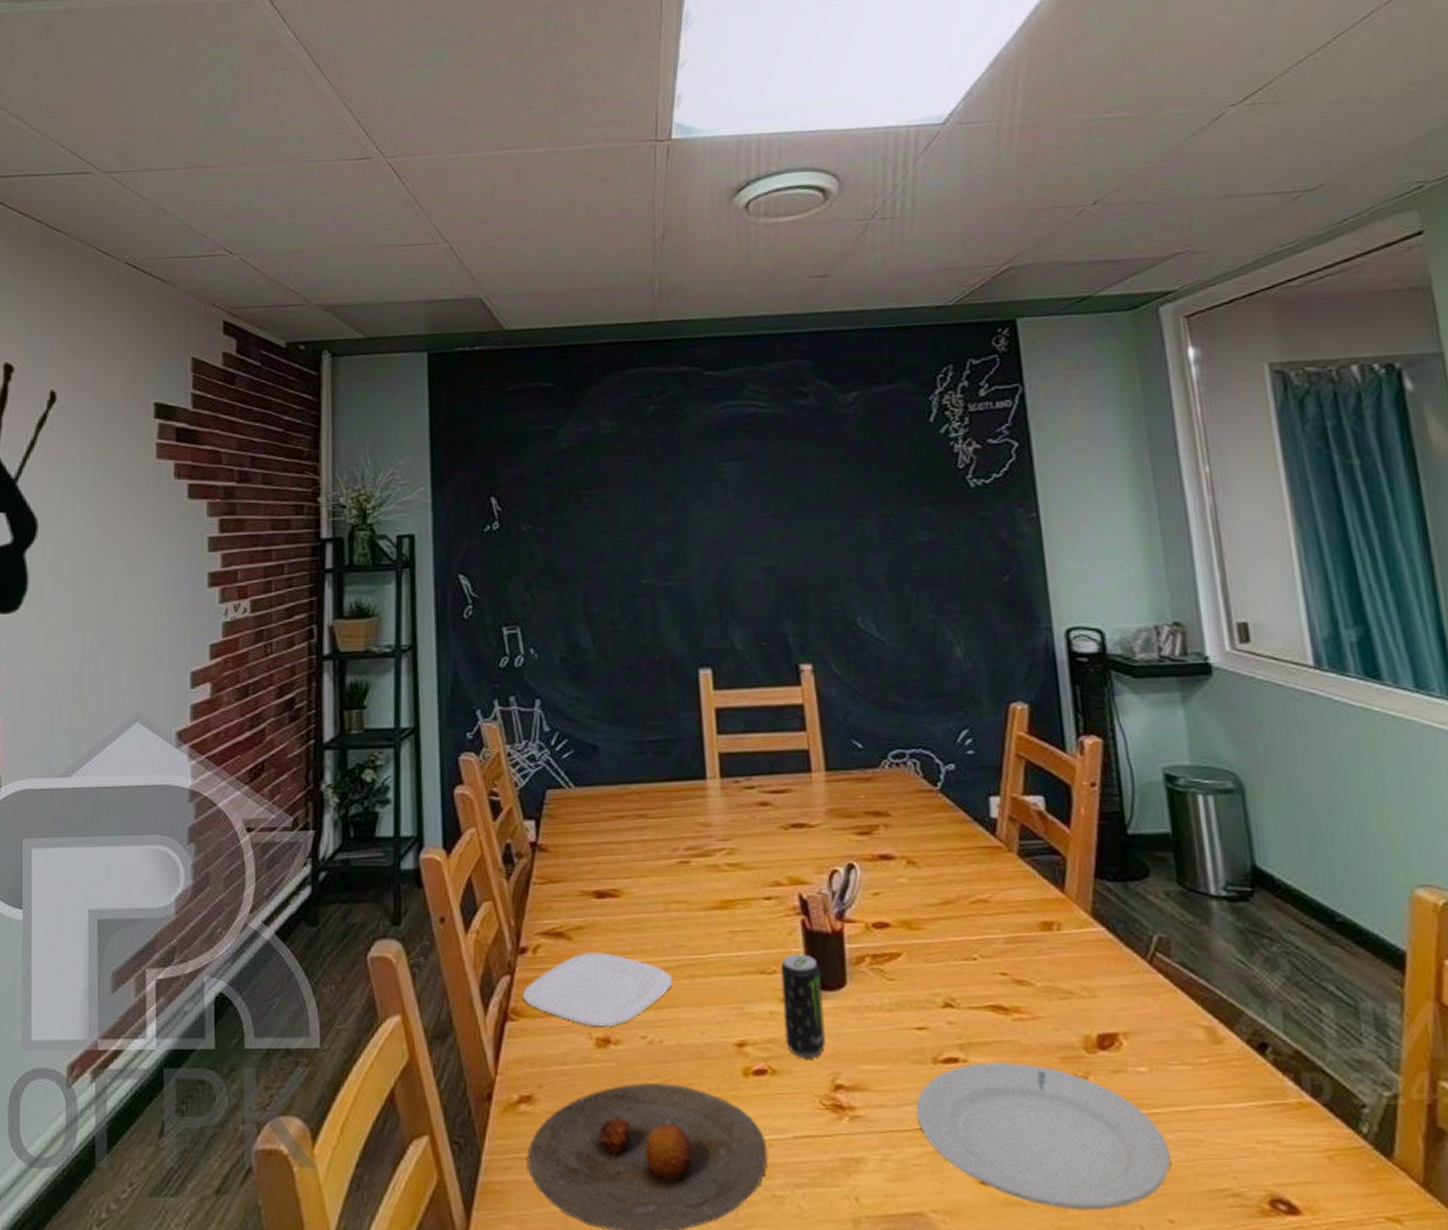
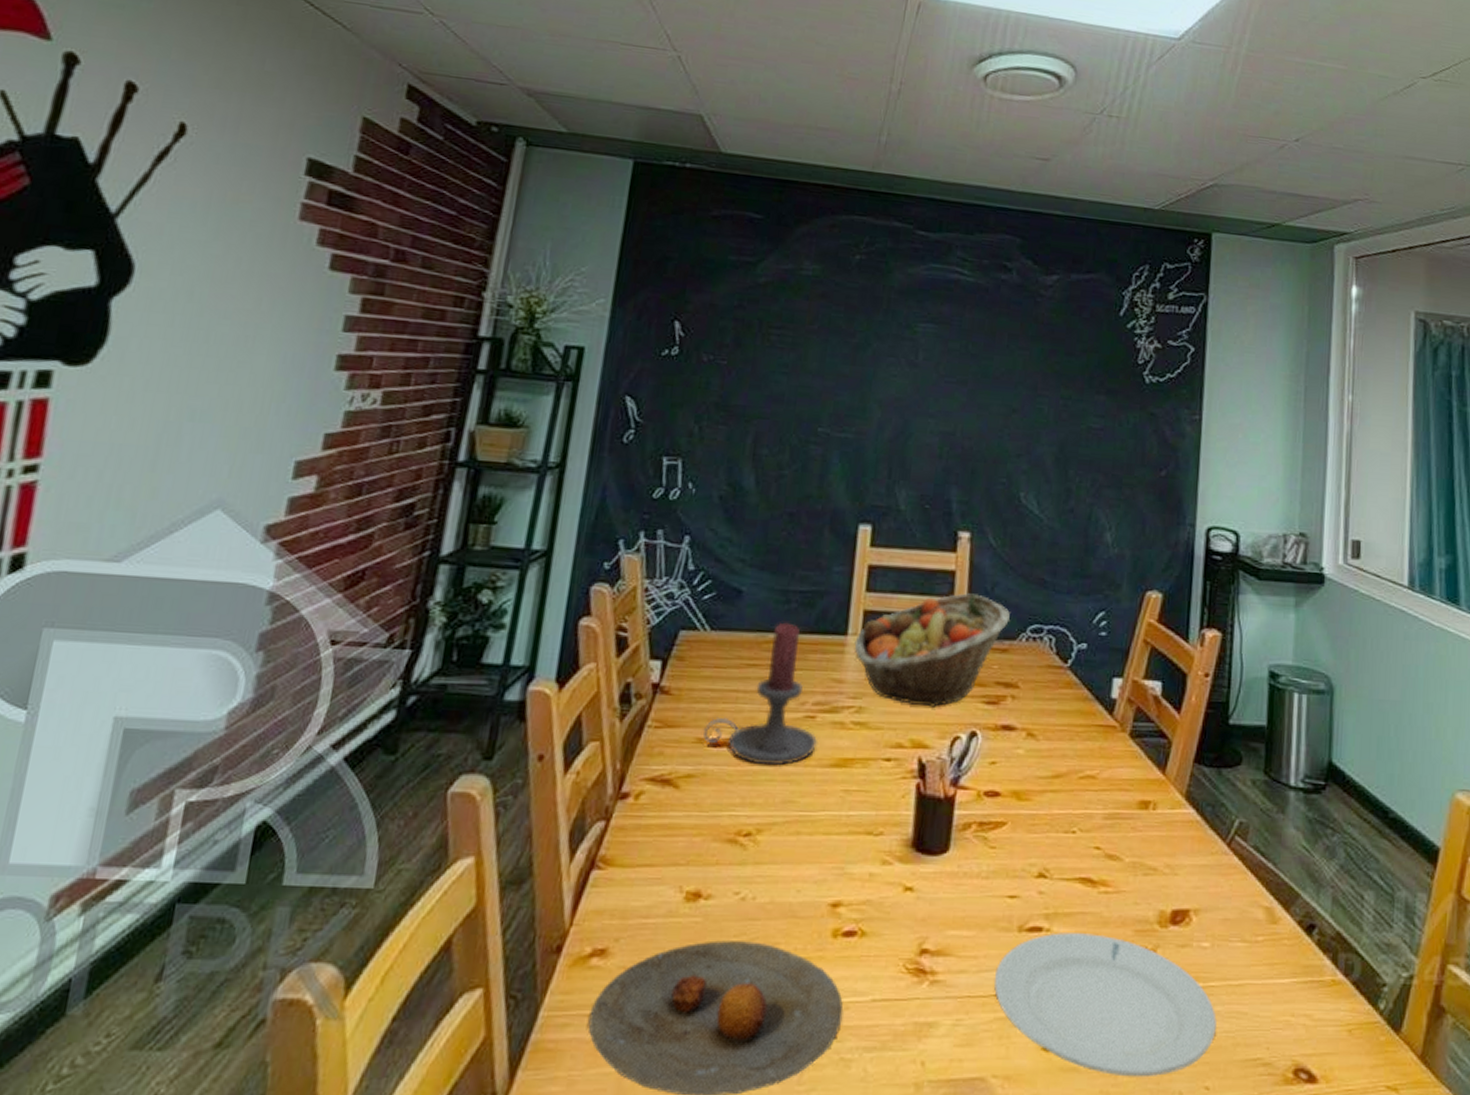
plate: present [521,952,673,1028] -> none [614,802,778,881]
candle holder: none [586,772,697,913] -> present [703,622,818,766]
fruit basket: none [714,725,868,843] -> present [854,593,1010,707]
beverage can: present [780,954,826,1059] -> none [880,817,927,922]

